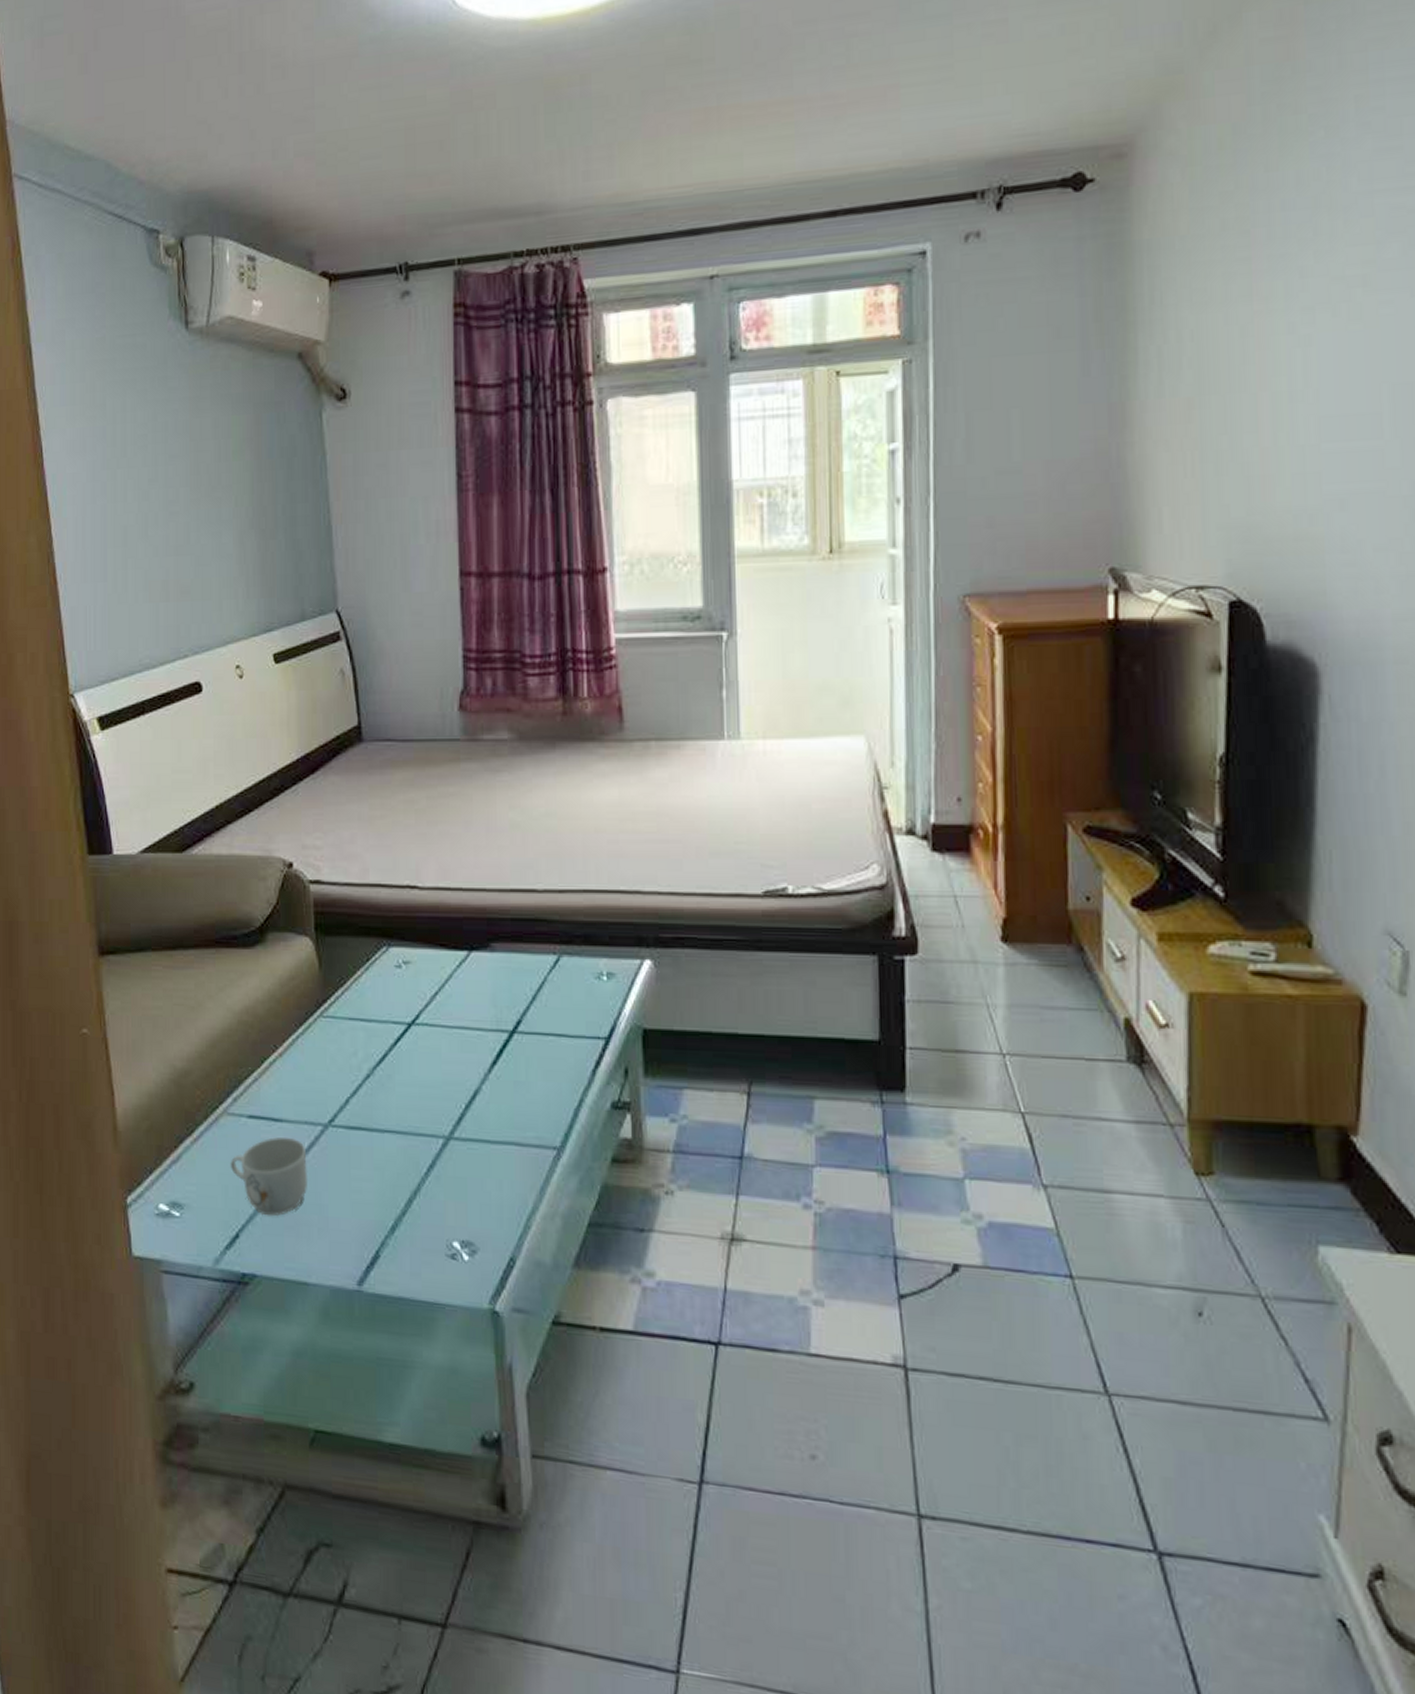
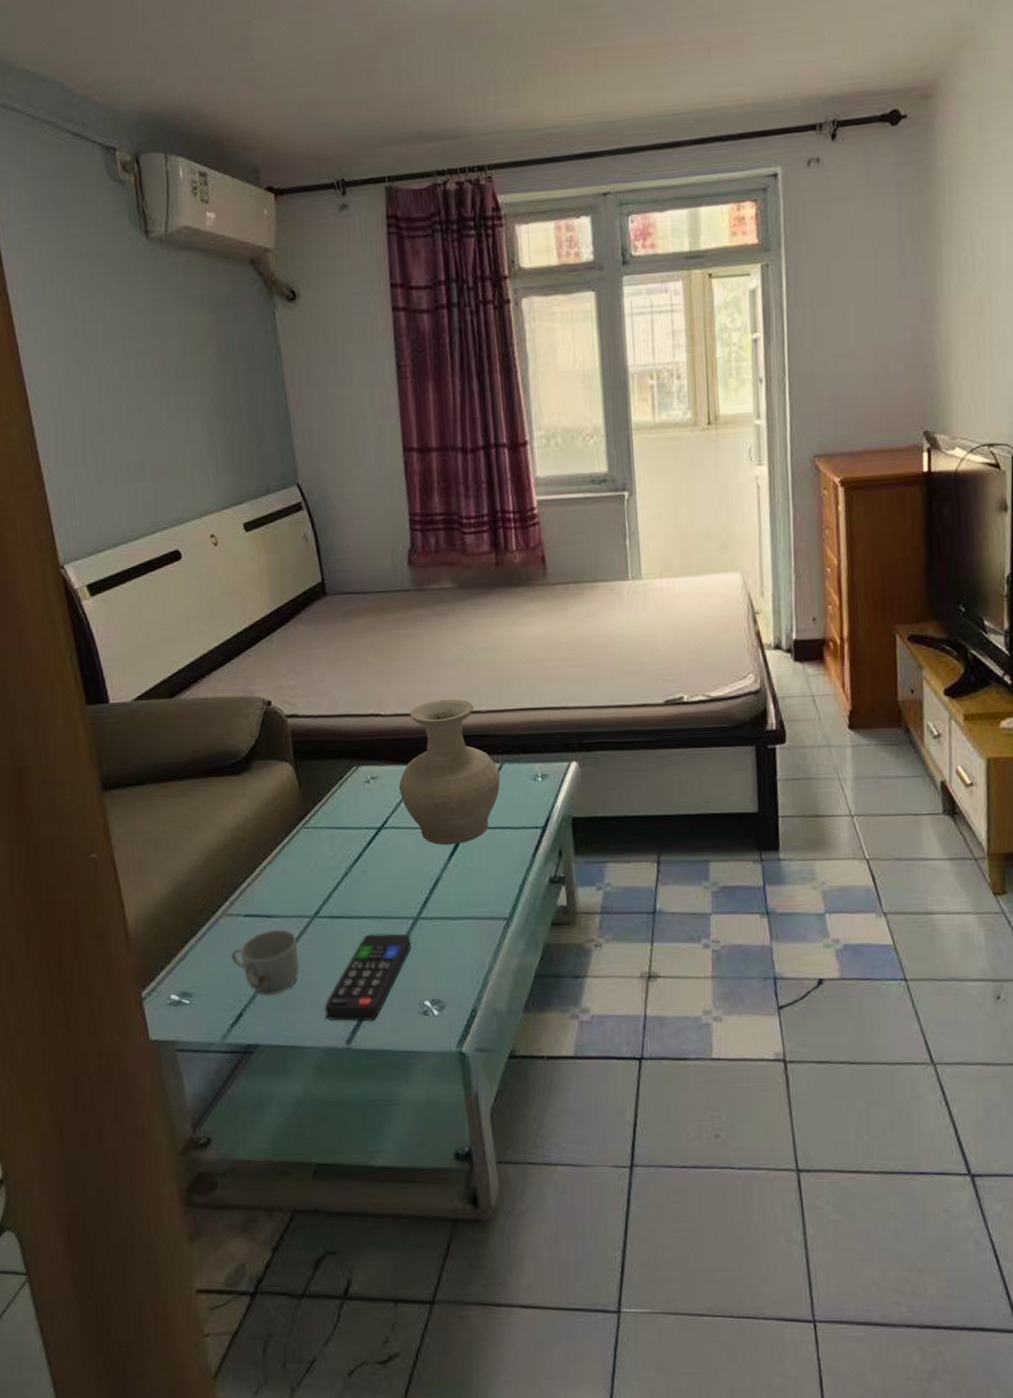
remote control: none [333,1152,440,1260] -> present [324,933,411,1022]
vase: none [434,873,557,1052] -> present [398,699,501,846]

